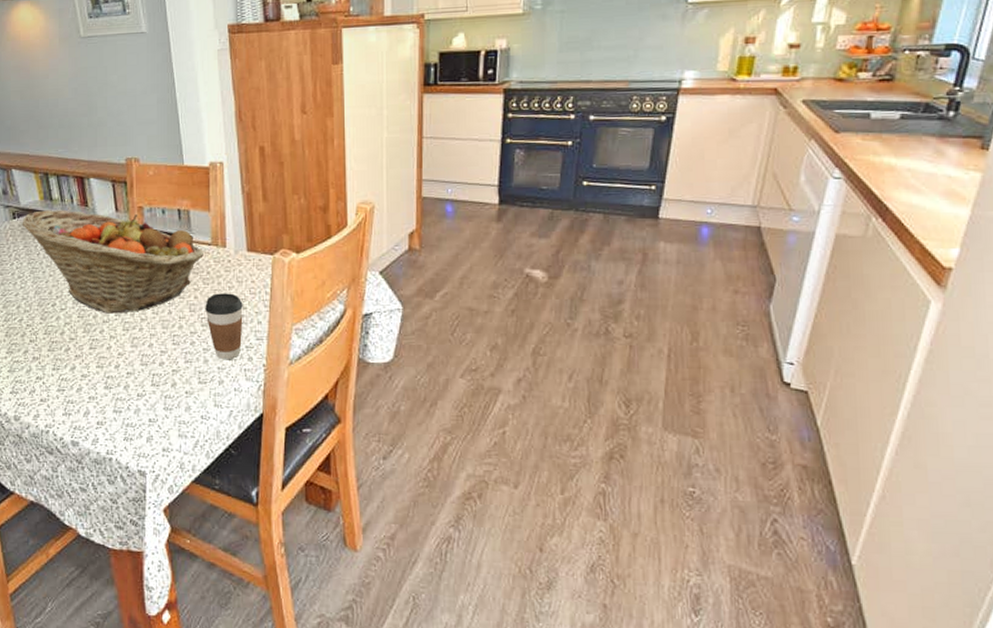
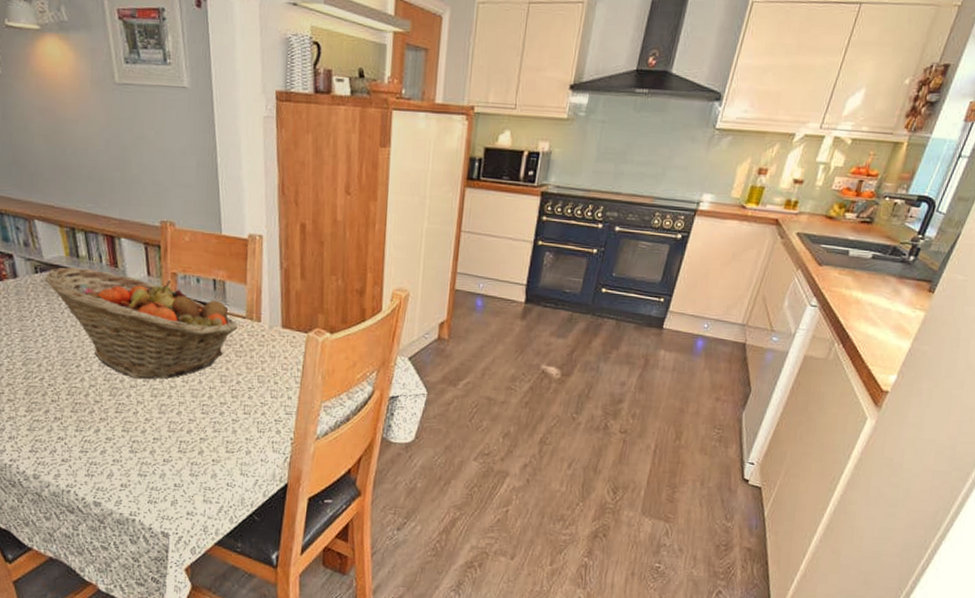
coffee cup: present [205,293,243,359] -> none [236,366,274,431]

